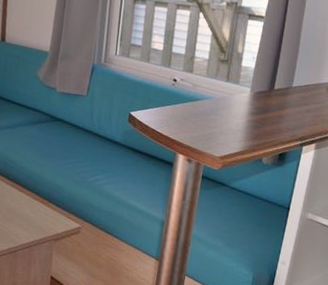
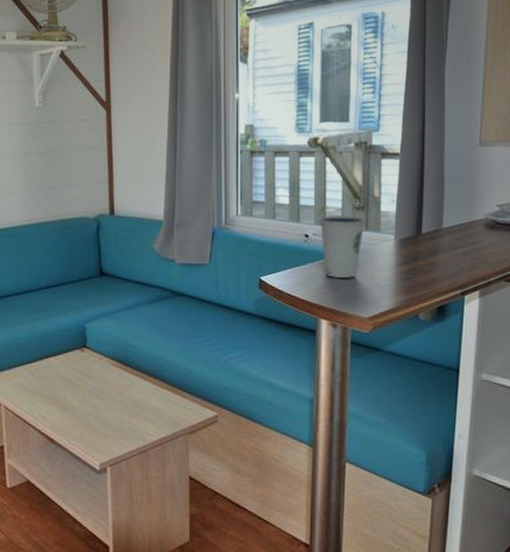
dixie cup: none [186,64,228,122] -> present [319,214,366,279]

